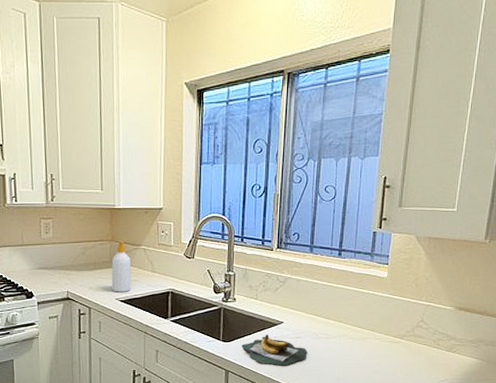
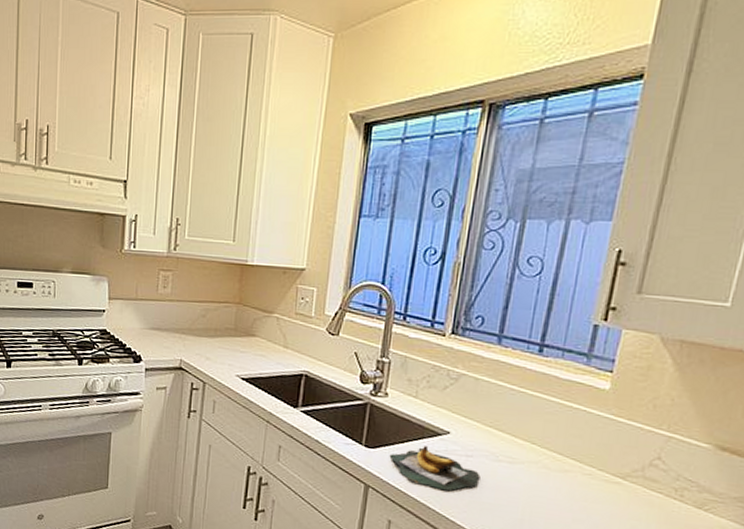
soap bottle: present [111,240,132,292] -> none [232,304,260,369]

